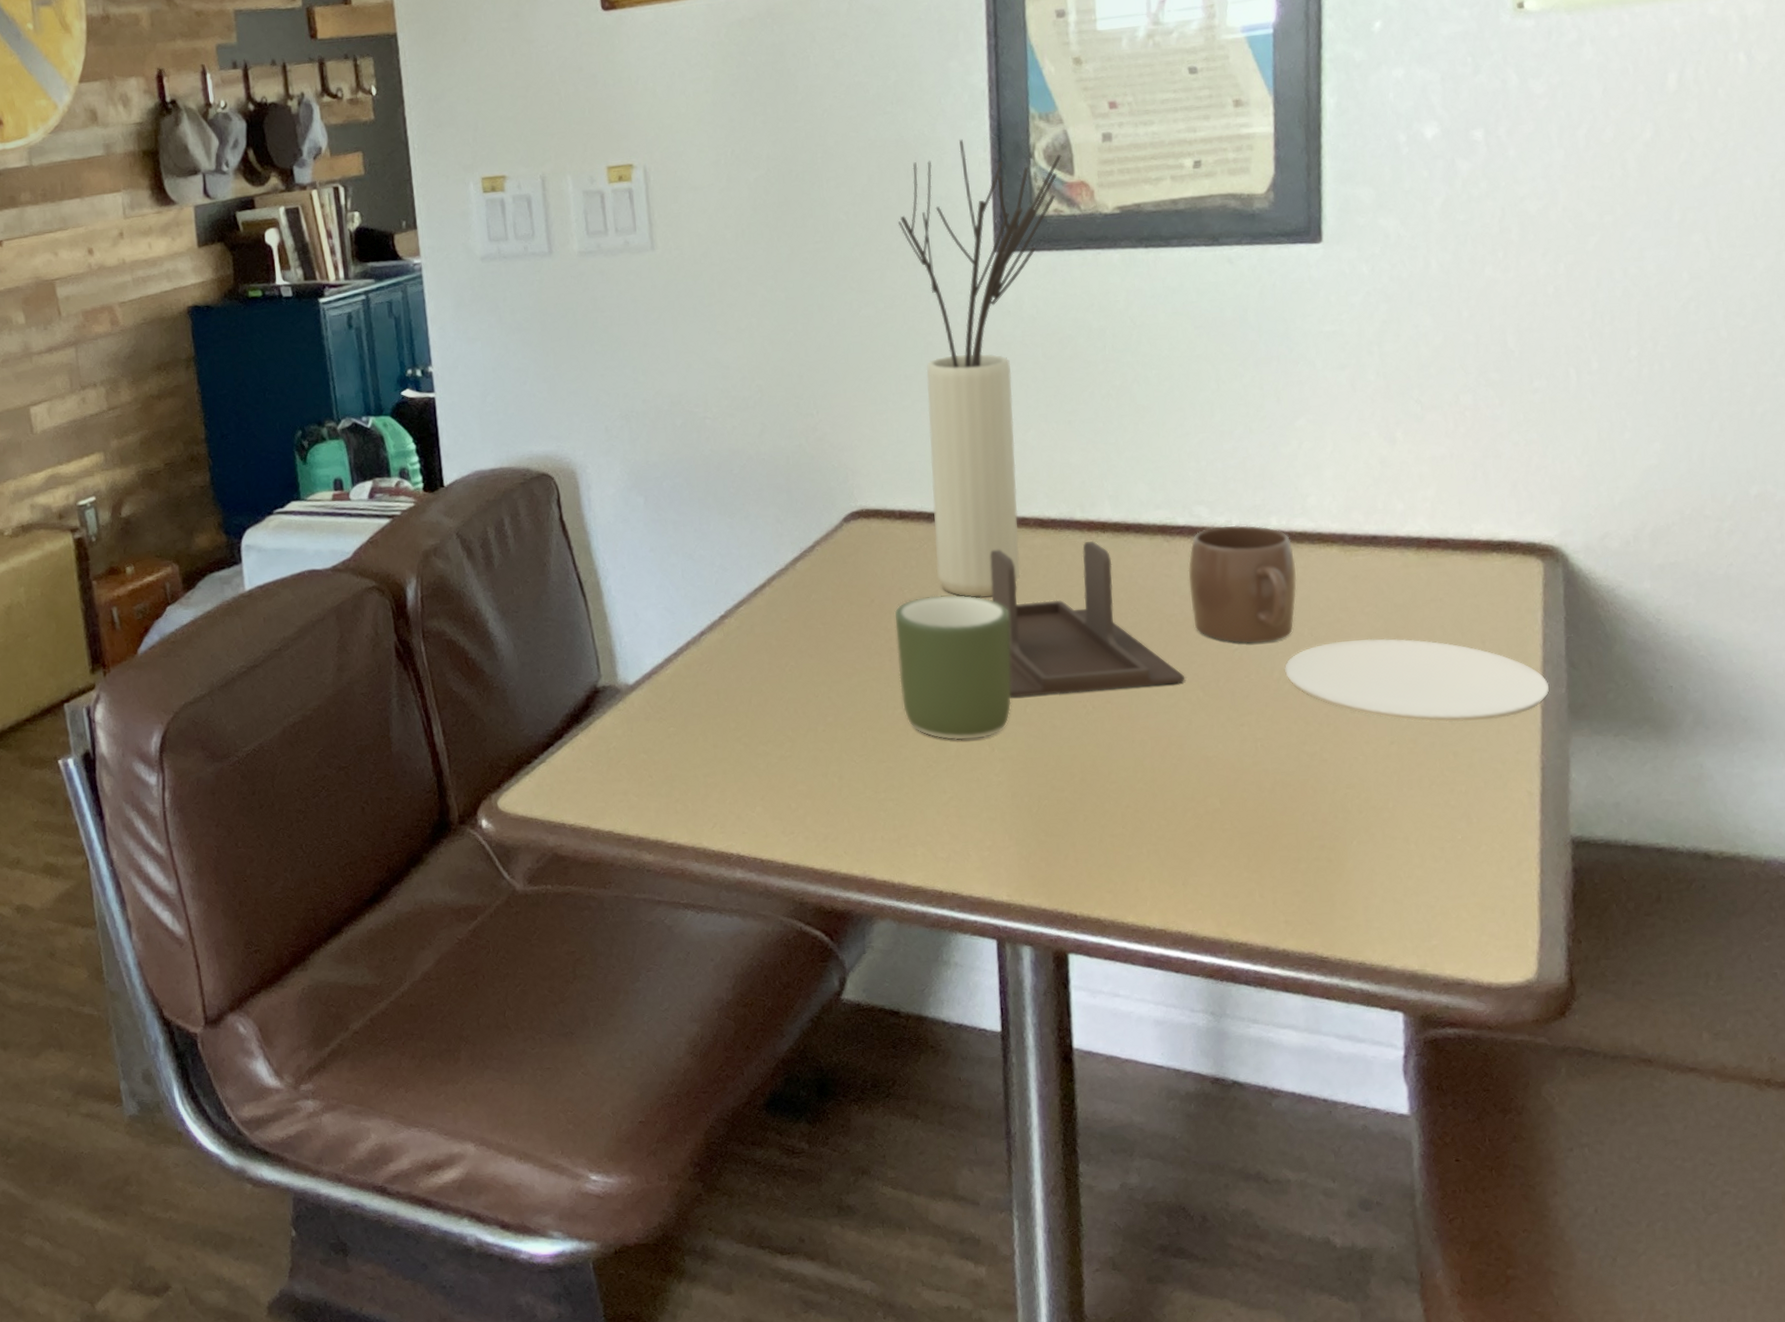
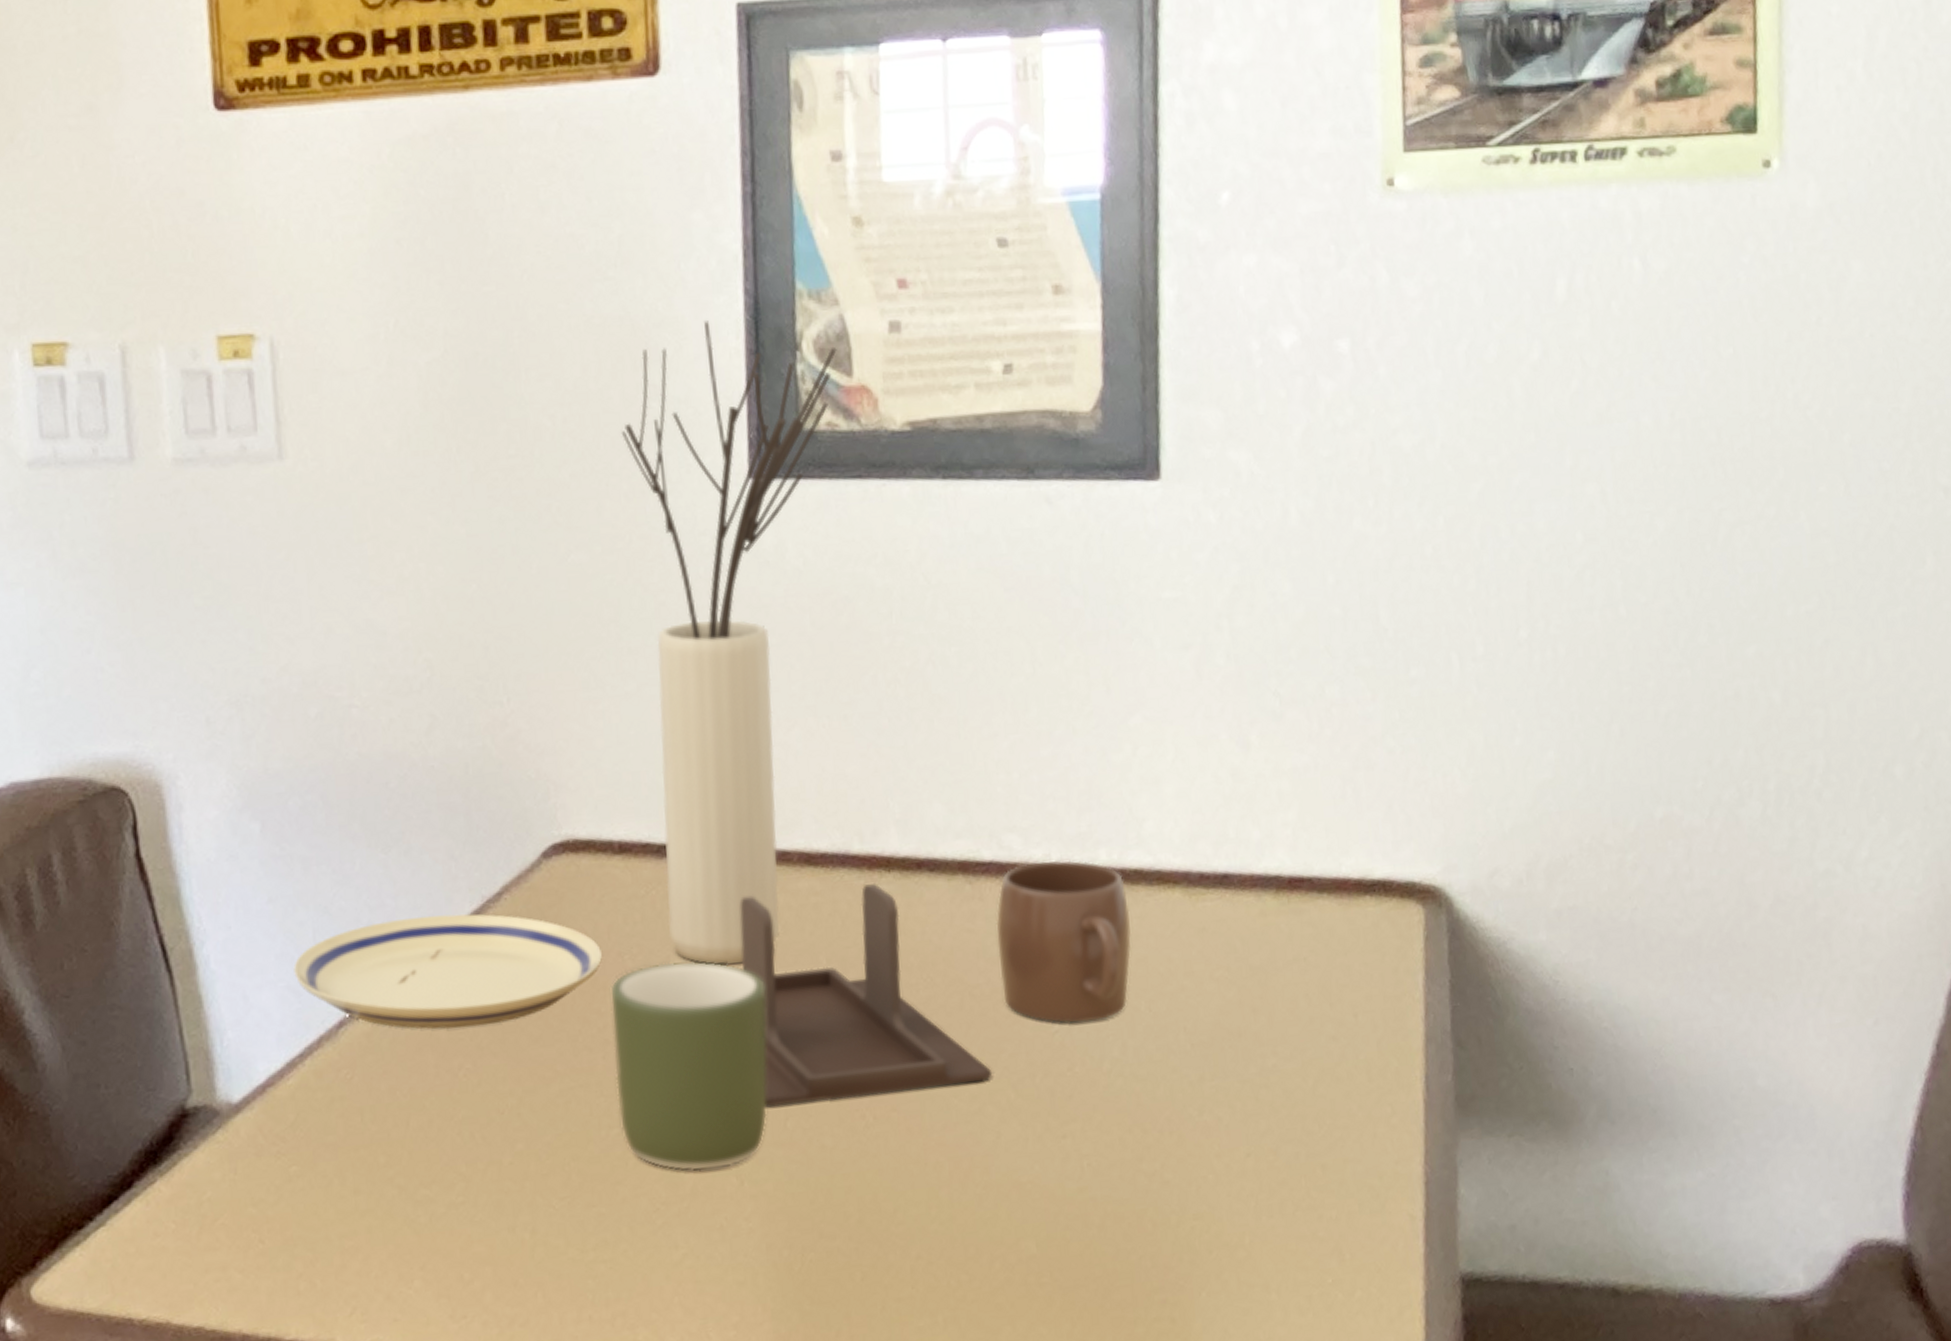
plate: none [669,560,888,638] -> present [293,914,602,1029]
plate: present [1284,638,1550,723] -> none [1115,1012,1433,1125]

